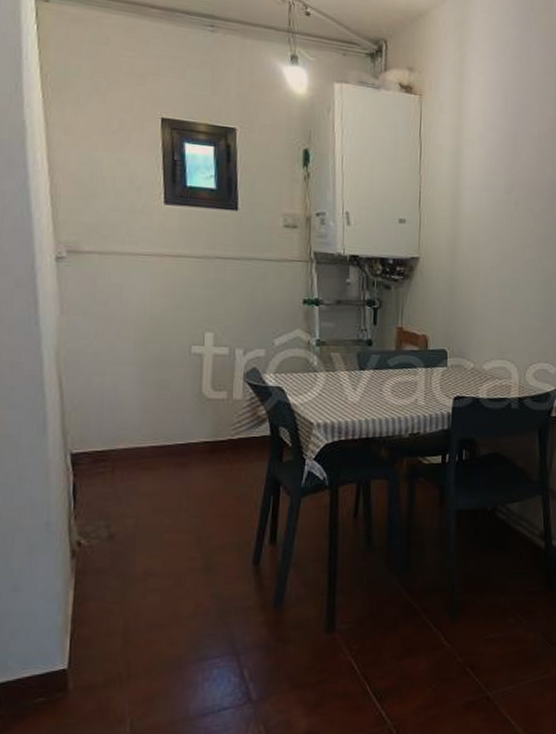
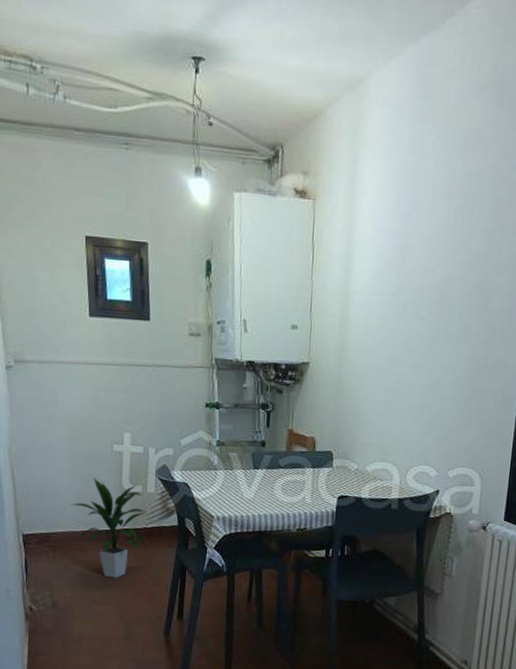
indoor plant: none [135,384,232,500] -> present [70,477,146,578]

